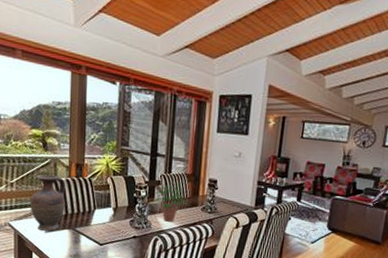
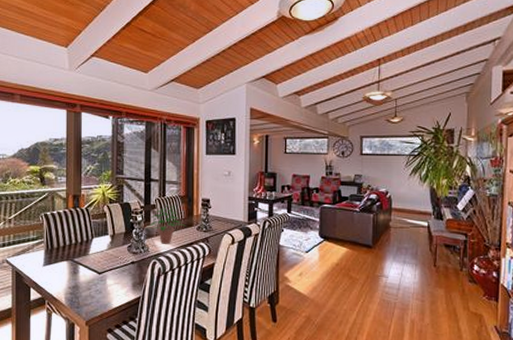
vase: present [30,174,66,231] -> none [27,208,63,264]

